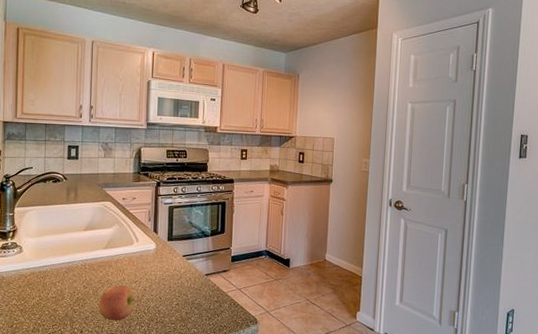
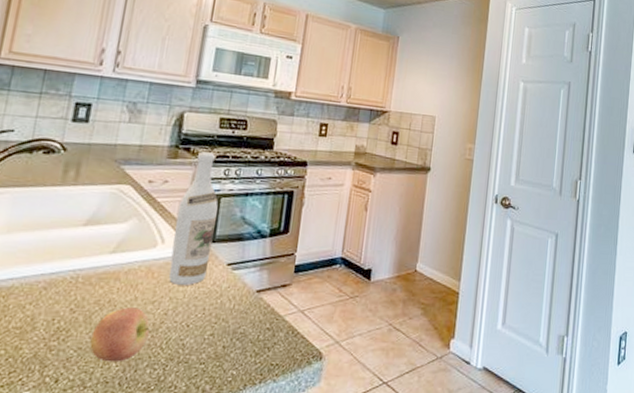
wine bottle: none [143,176,172,270] -> present [168,151,218,285]

